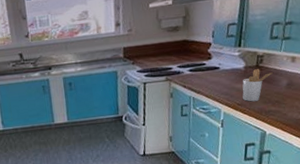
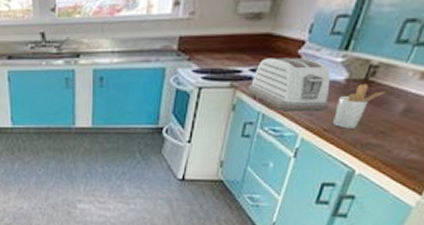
toaster: none [178,54,237,94] -> present [247,57,331,112]

